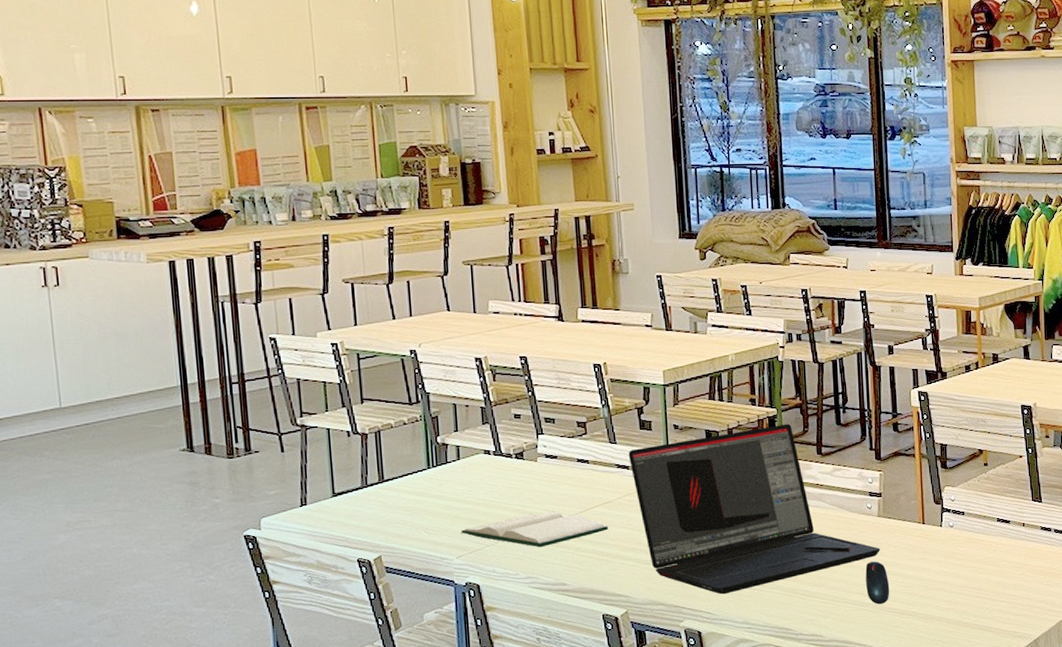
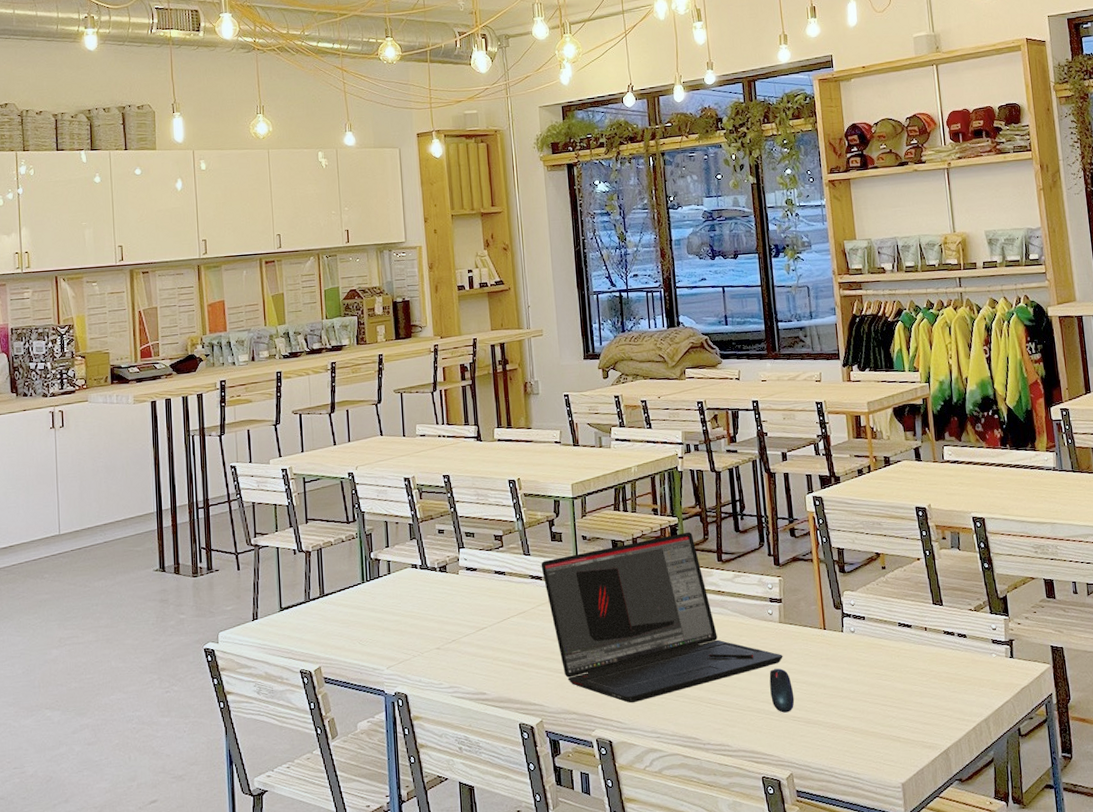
hardback book: present [461,511,608,548] -> none [391,622,524,658]

